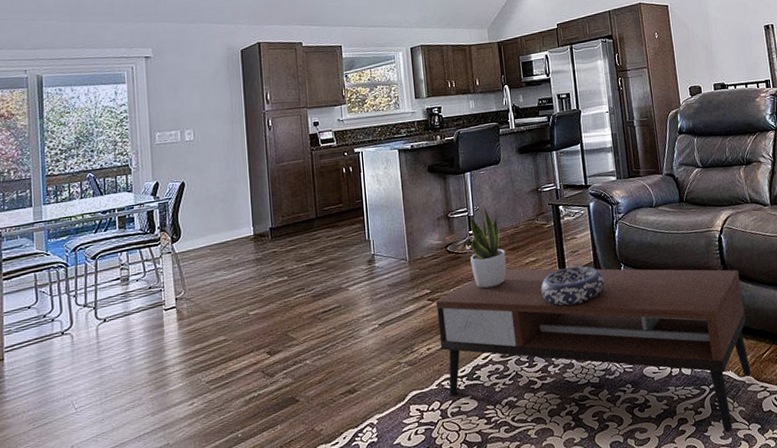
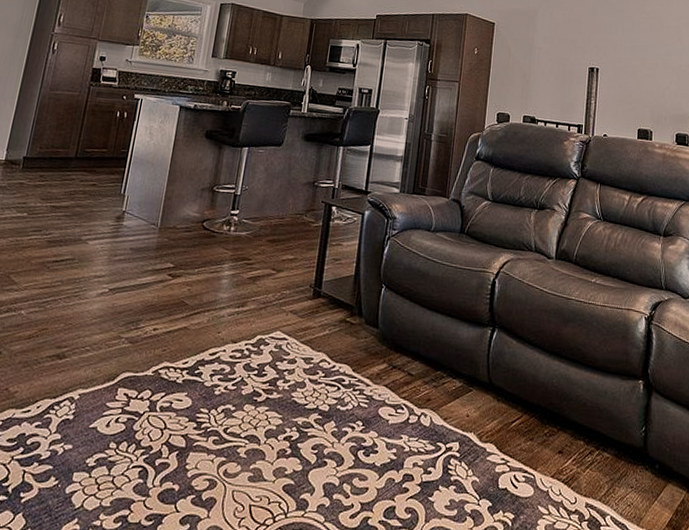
coffee table: present [436,268,752,433] -> none [164,261,505,503]
potted plant: present [470,207,507,289] -> none [223,188,264,278]
decorative bowl: present [540,266,605,306] -> none [290,275,361,318]

